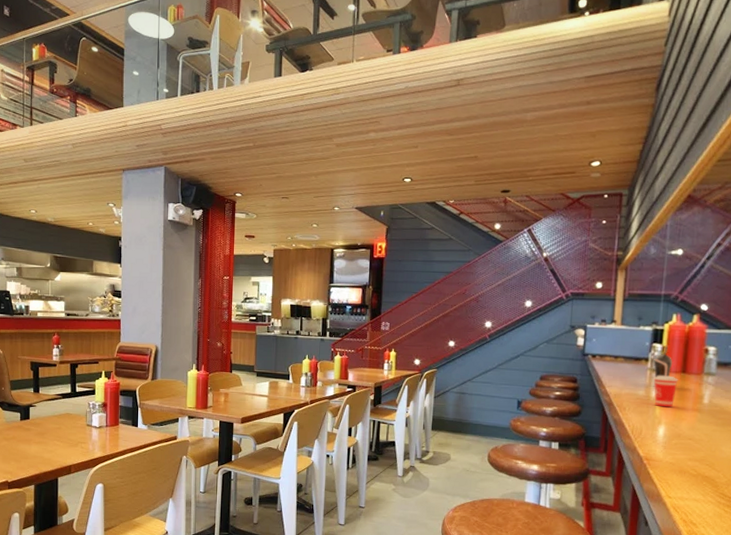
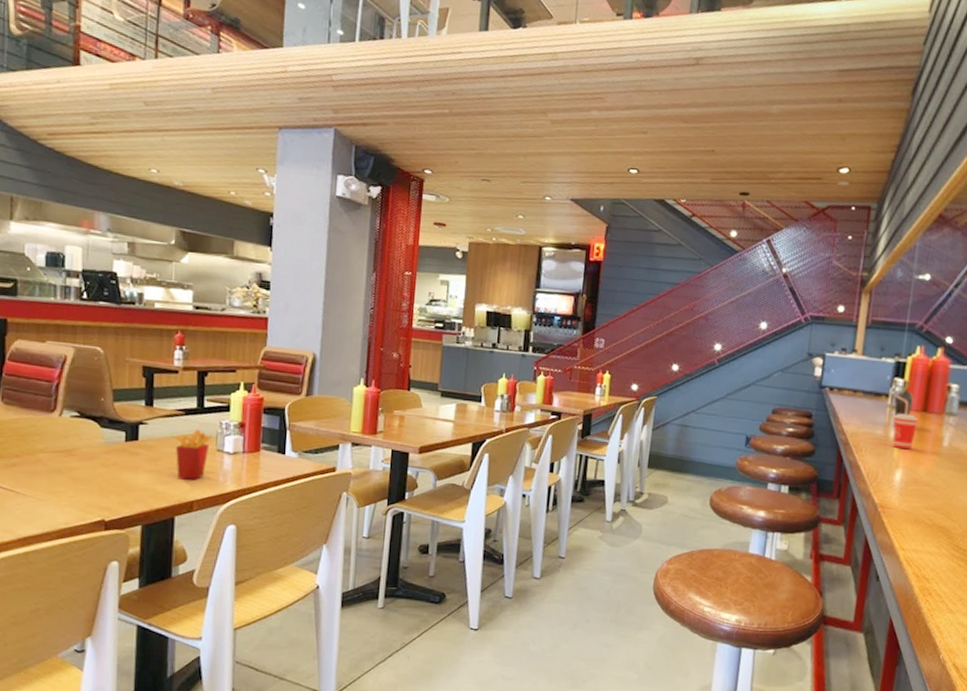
french fries: none [56,409,84,449] -> present [175,429,213,480]

